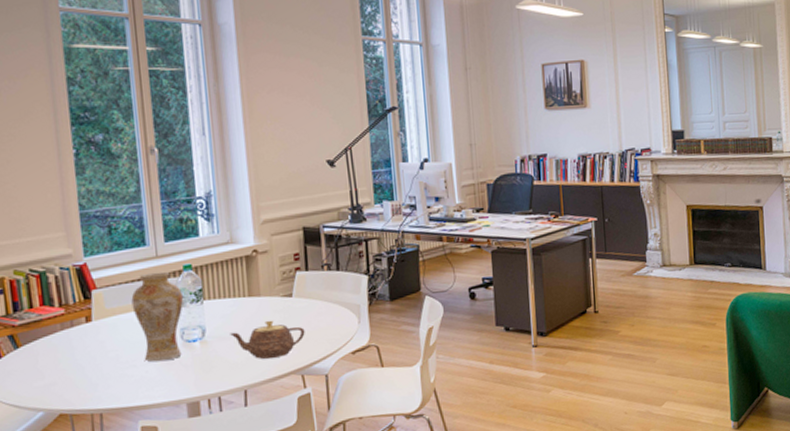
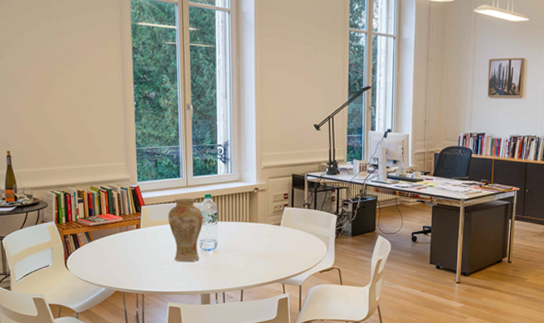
teapot: present [230,320,305,359] -> none [234,241,287,269]

